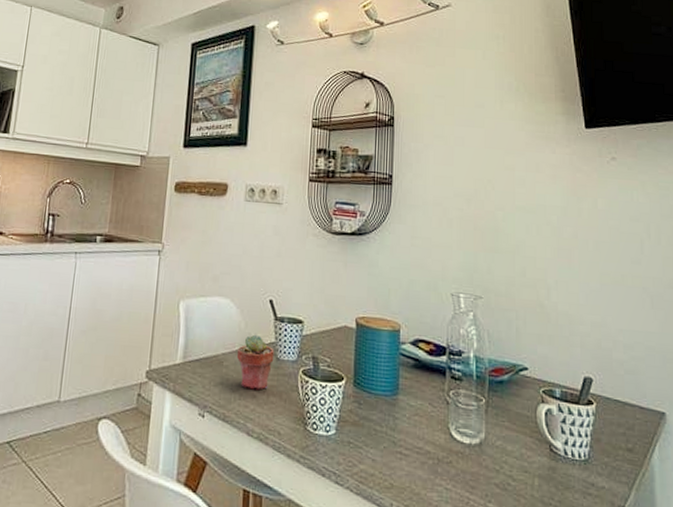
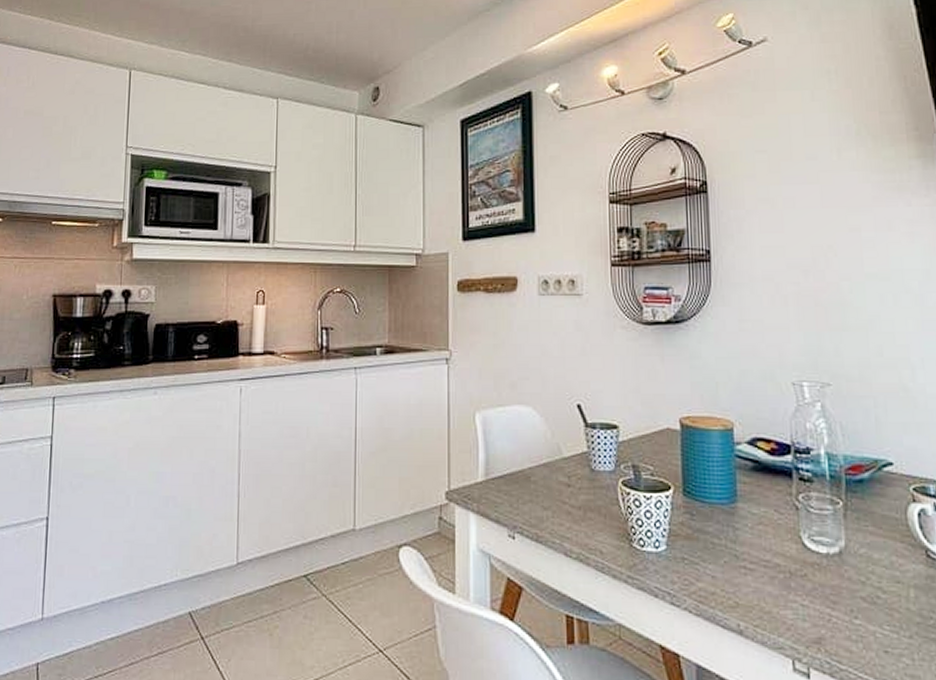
potted succulent: present [236,334,275,390] -> none [545,444,588,506]

